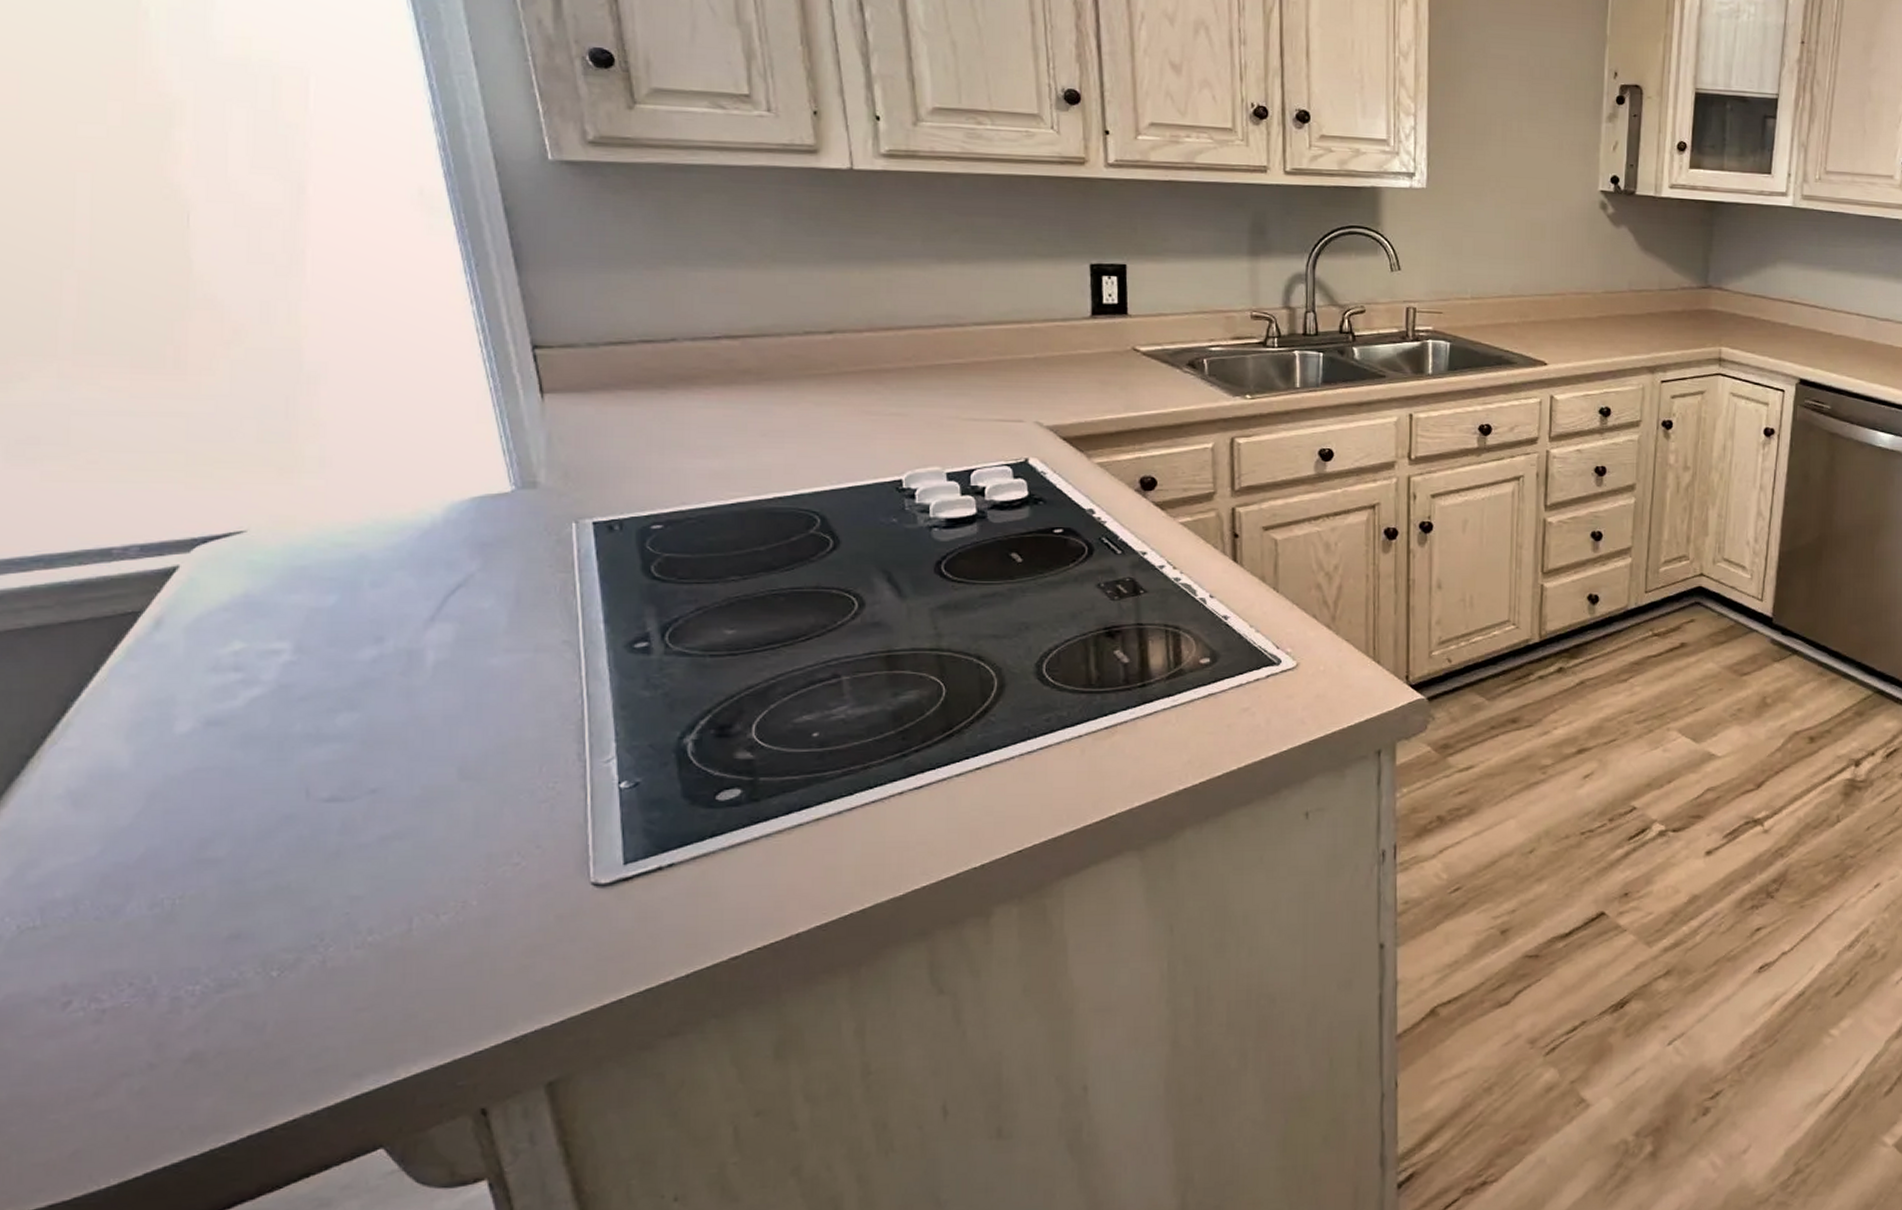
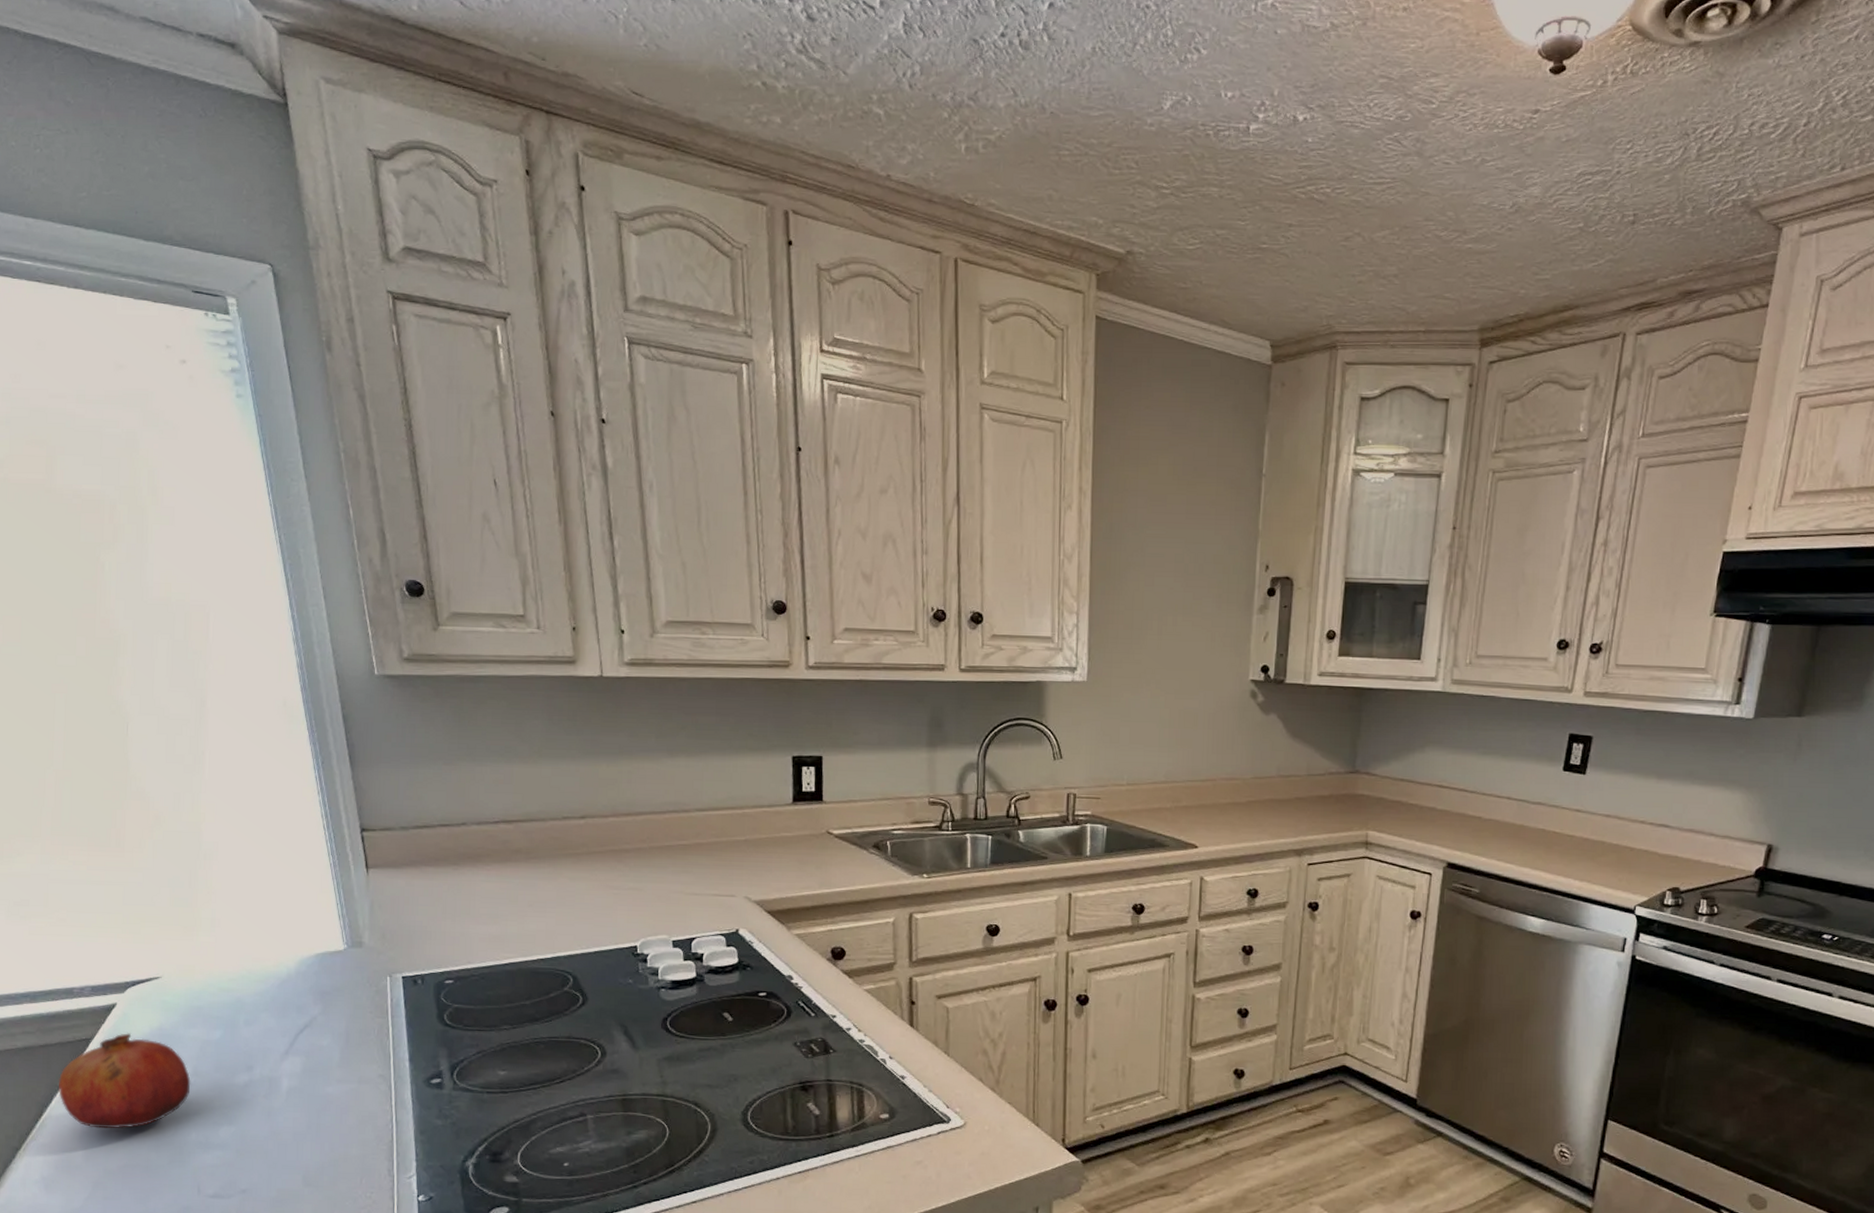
fruit: none [91,603,293,725] -> present [58,1033,191,1129]

